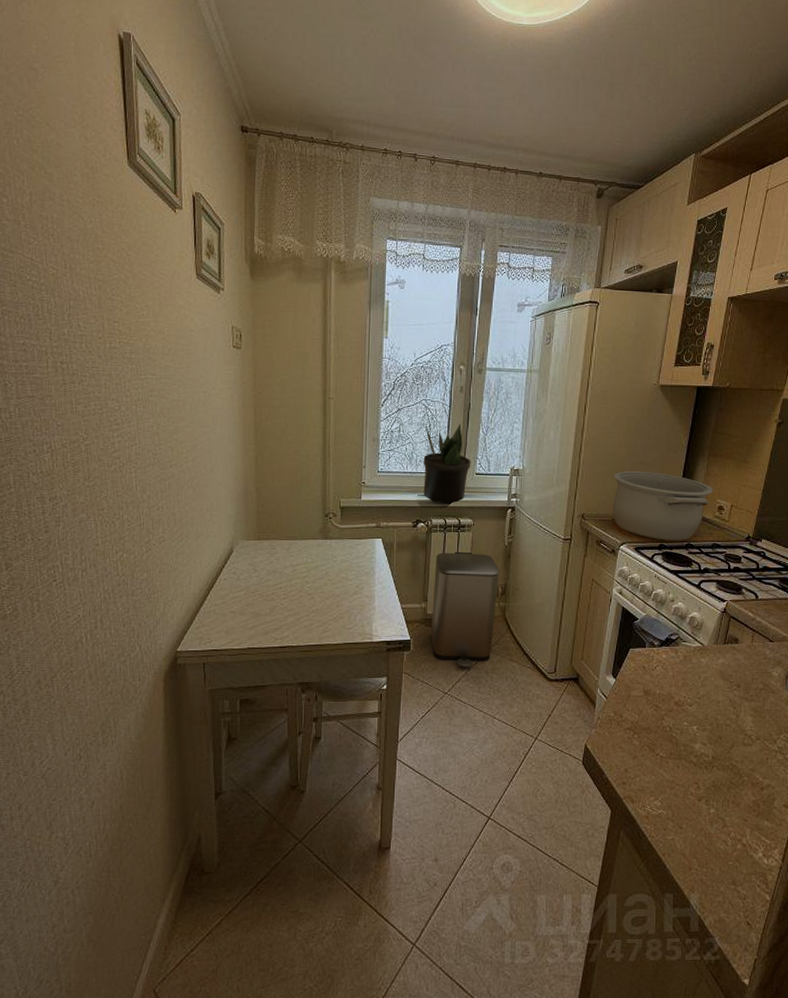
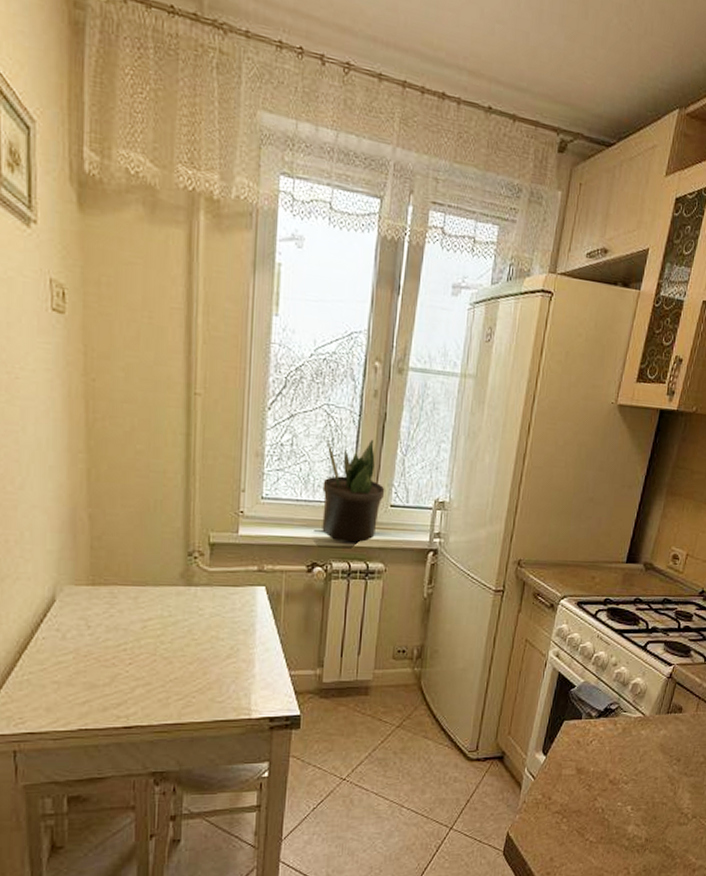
pedal bin: present [430,551,500,667] -> none [326,604,416,747]
cooking pot: present [612,470,714,541] -> none [553,509,669,595]

